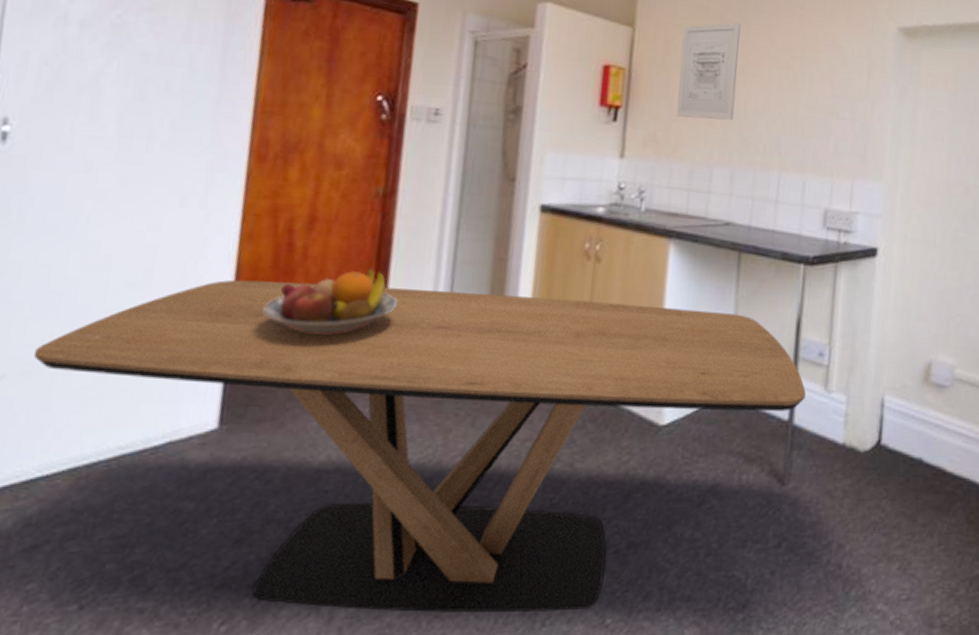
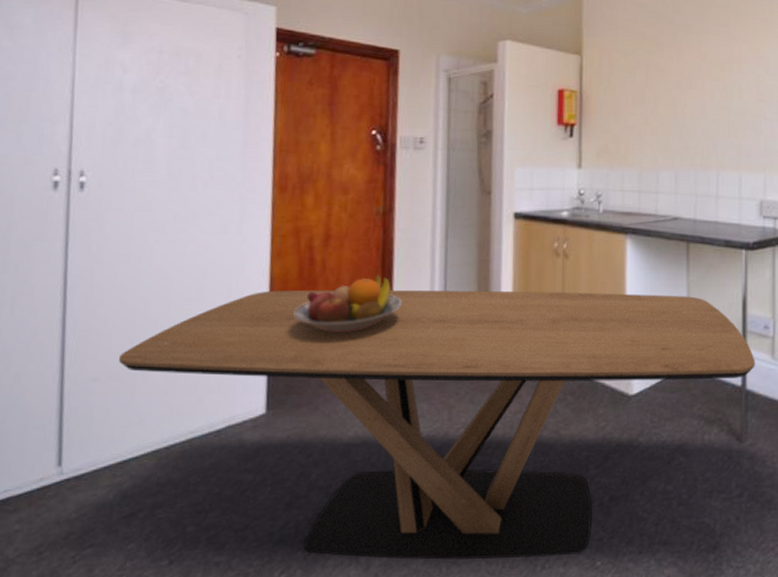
wall art: present [676,23,741,121] -> none [623,44,674,130]

